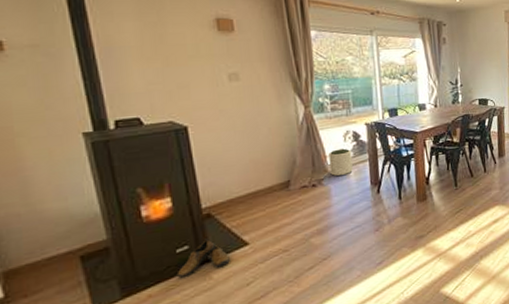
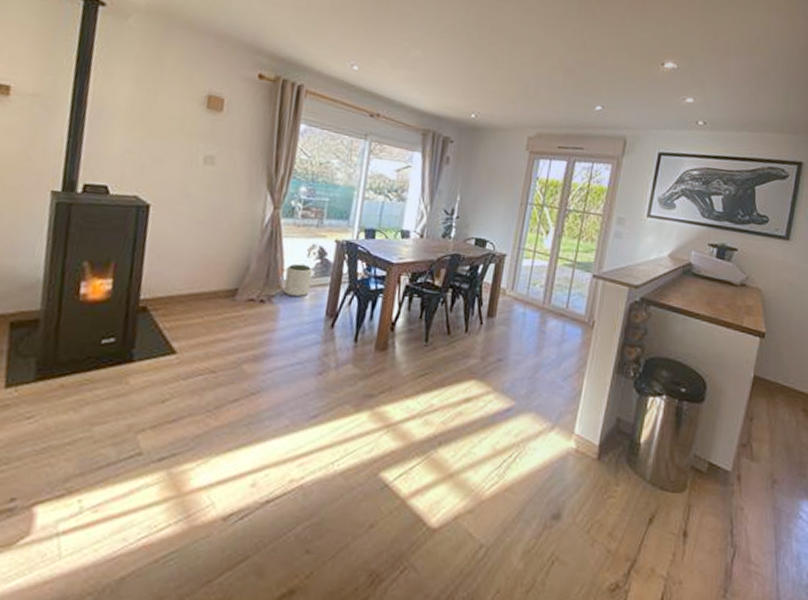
shoe: present [176,238,231,278] -> none [94,334,154,374]

